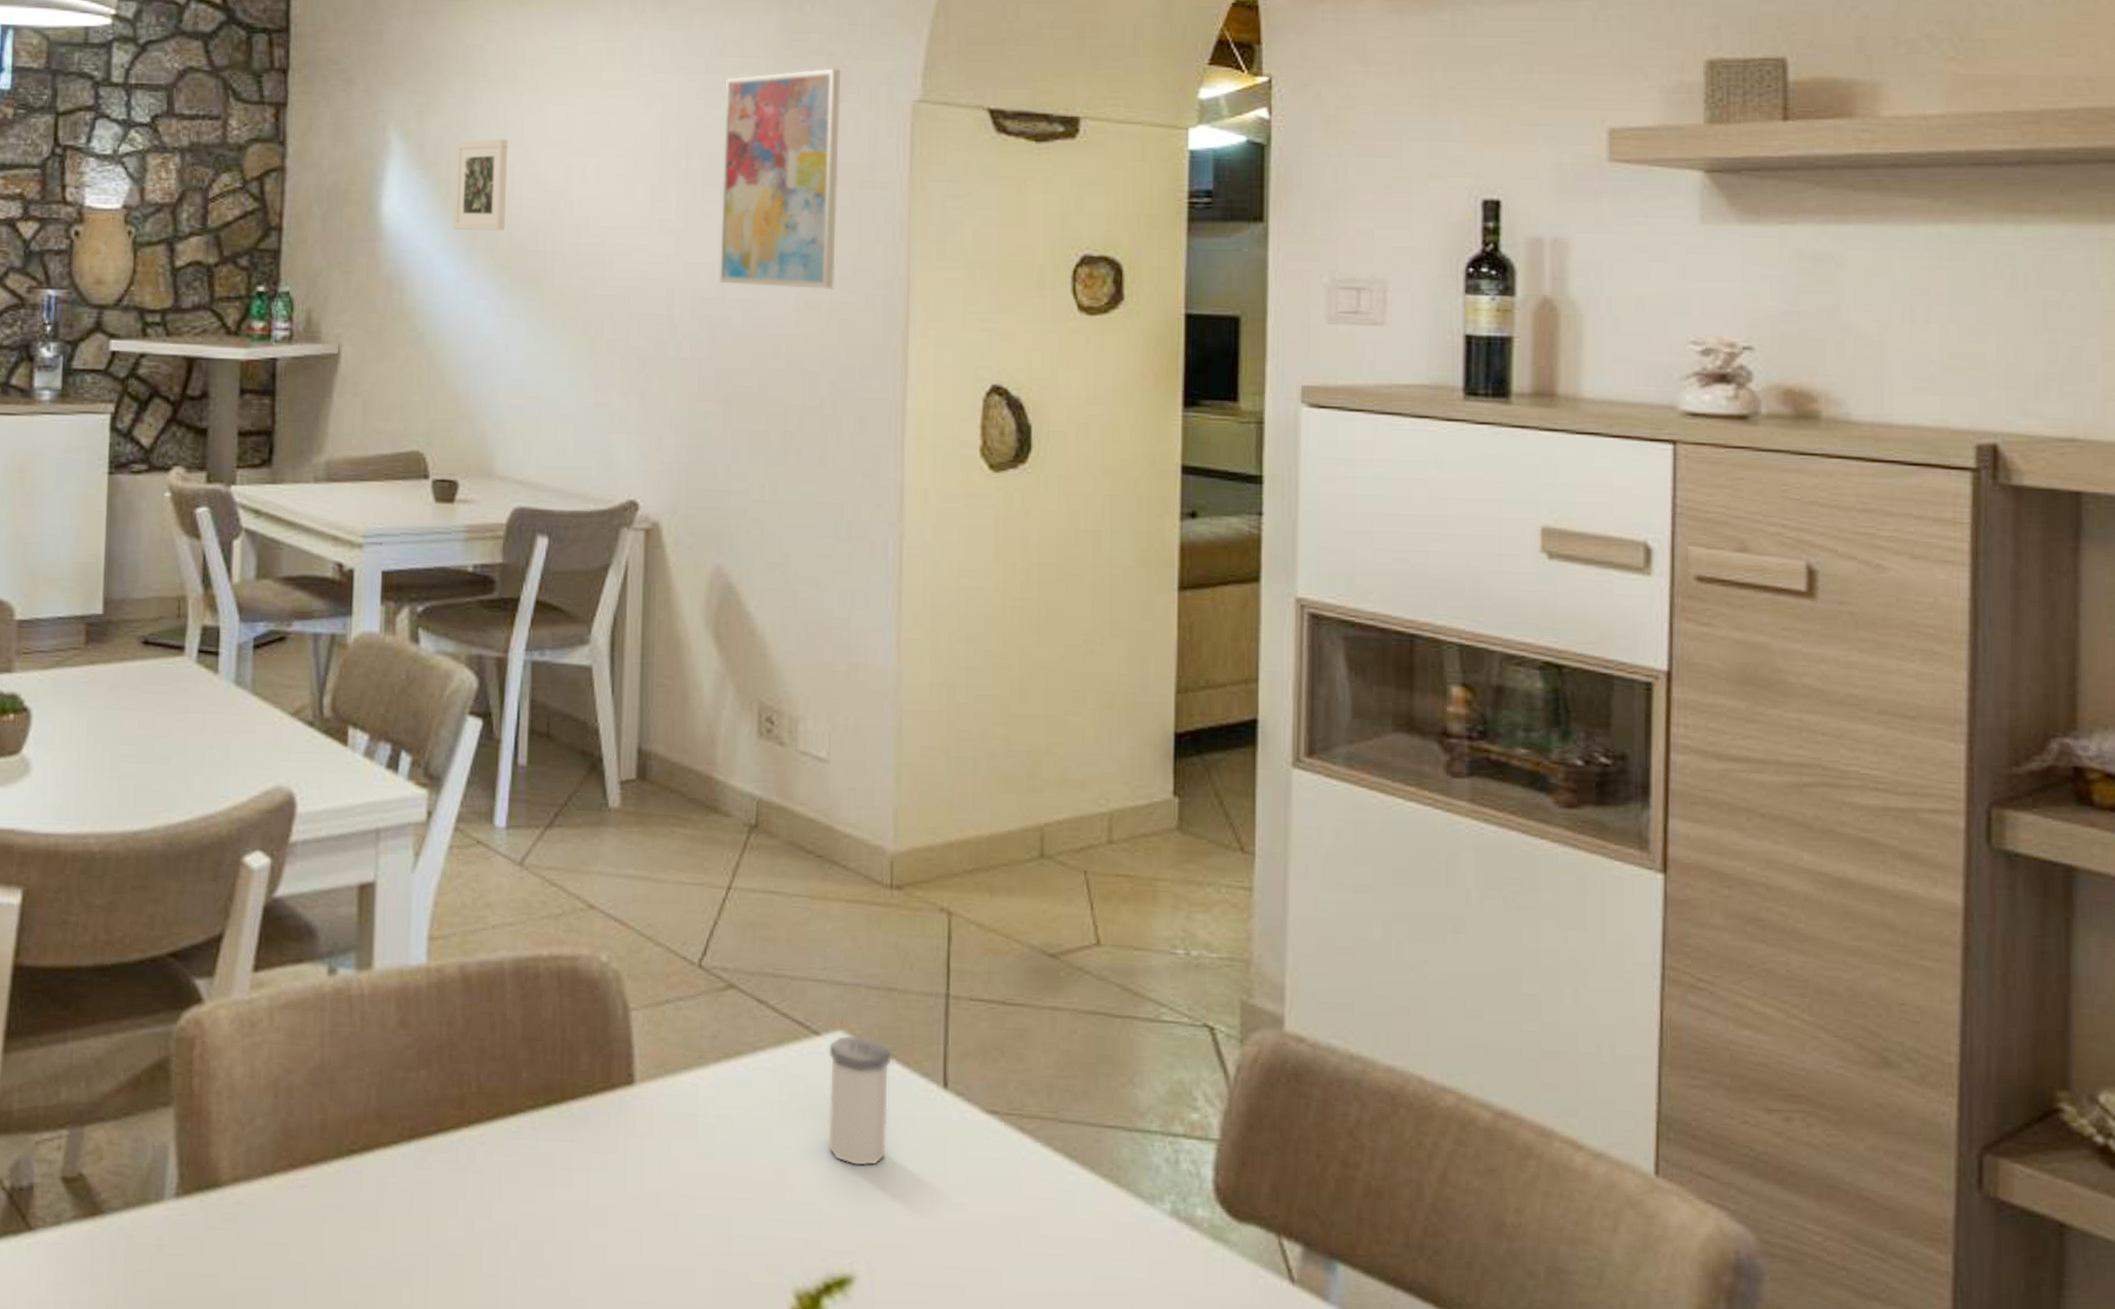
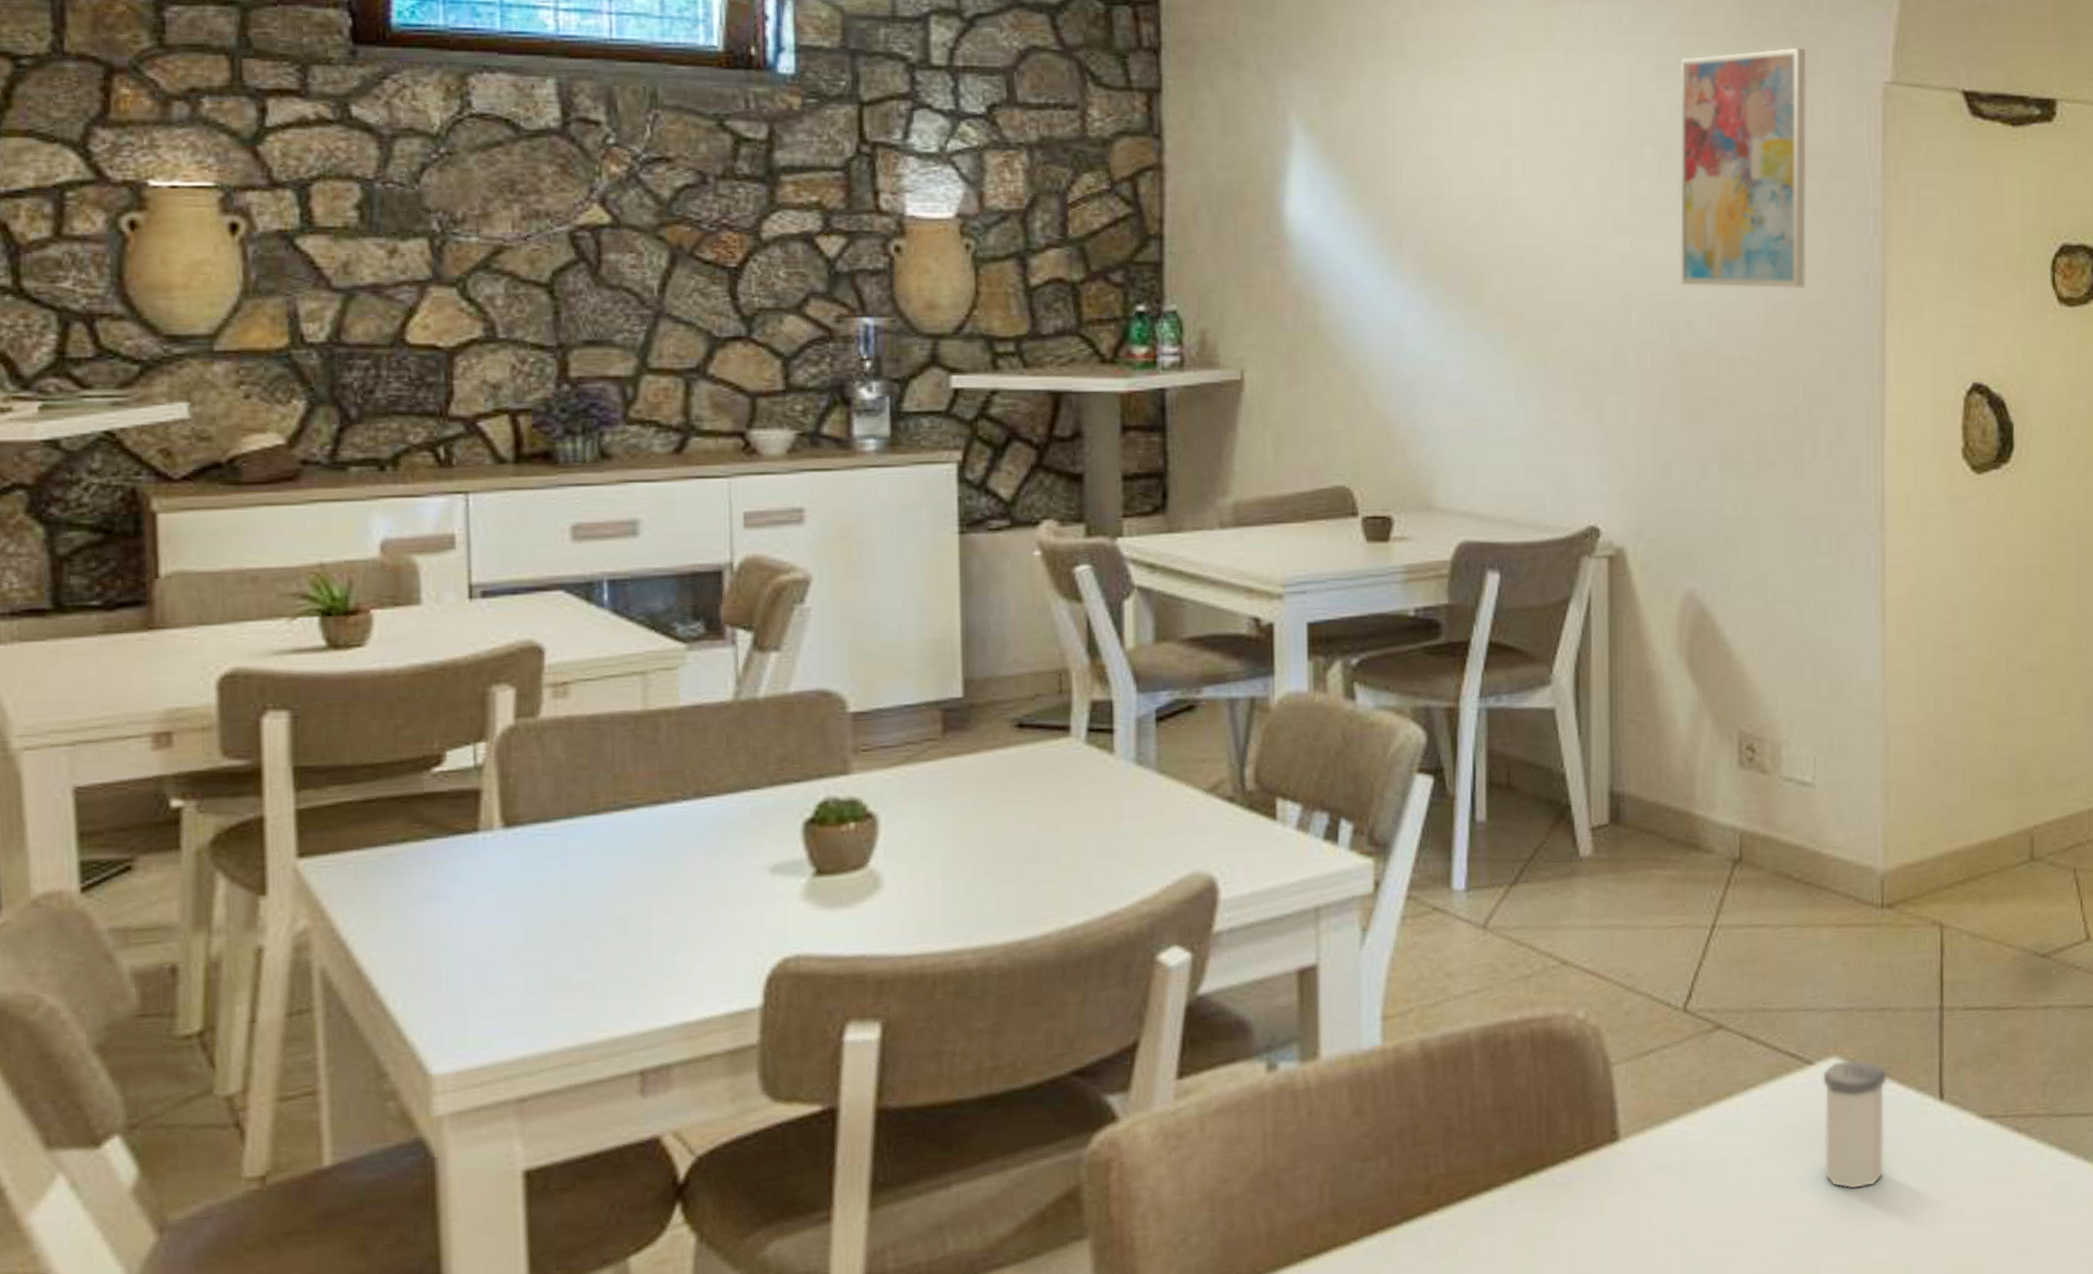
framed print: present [453,138,508,232] -> none [1371,127,1434,234]

